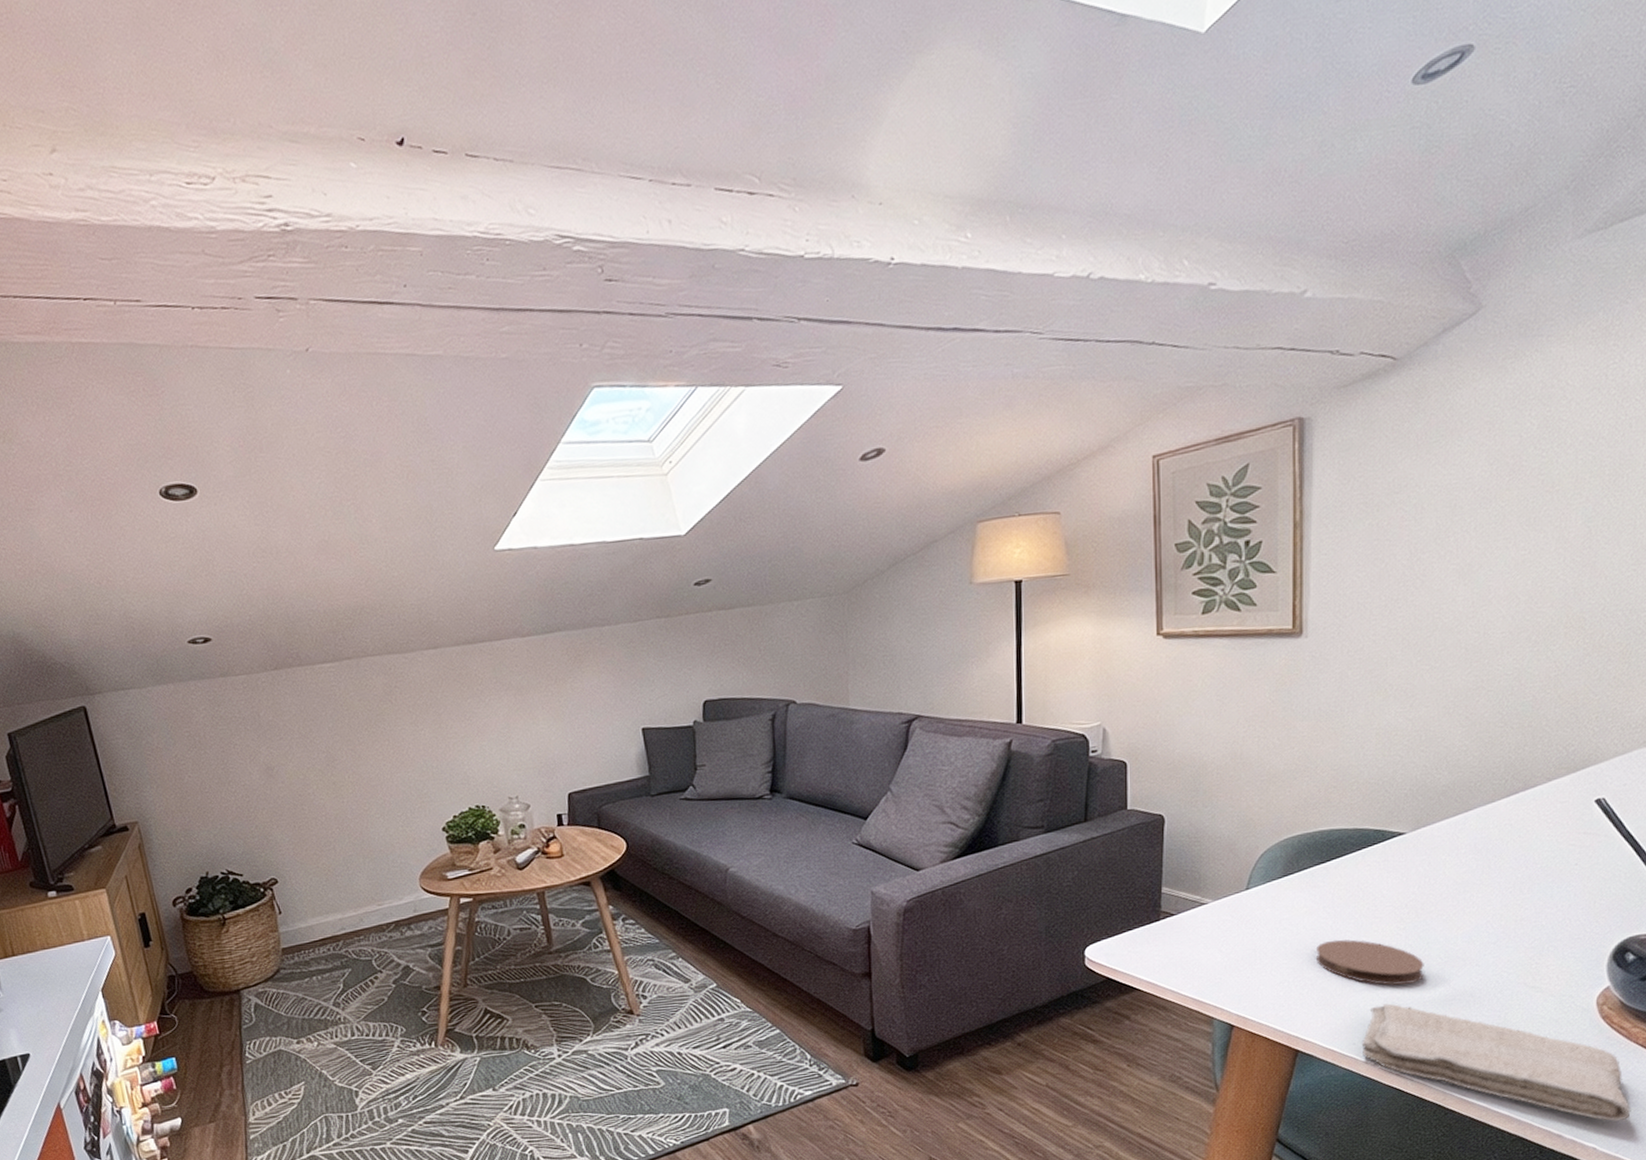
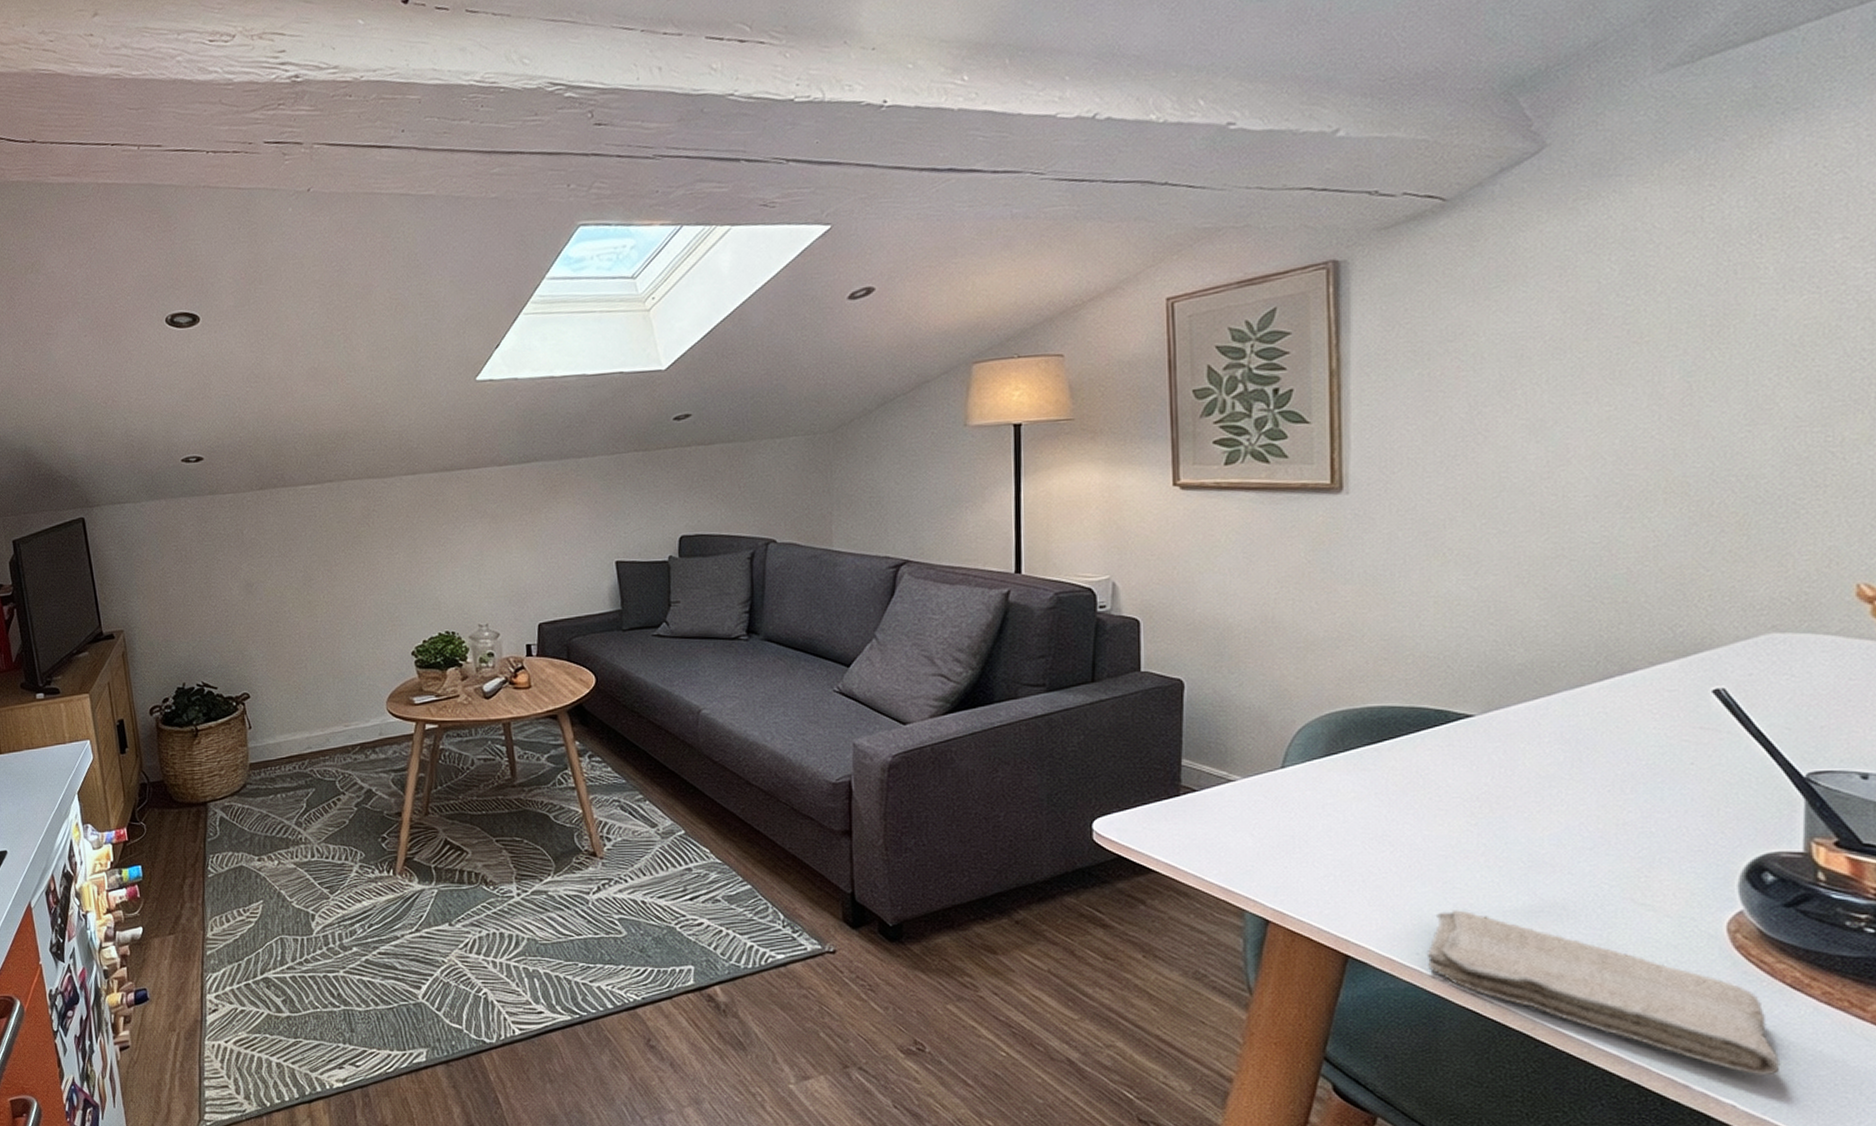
coaster: present [1315,939,1424,985] -> none [1366,831,1502,890]

